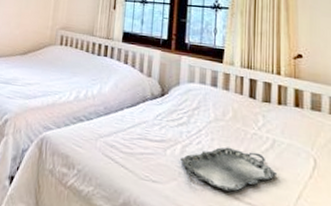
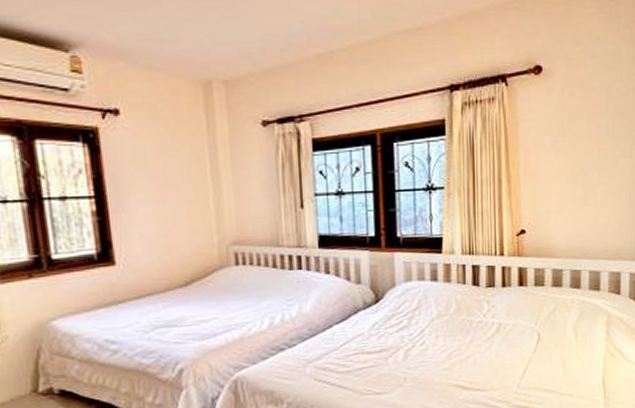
serving tray: present [180,147,278,192] -> none [404,340,504,384]

